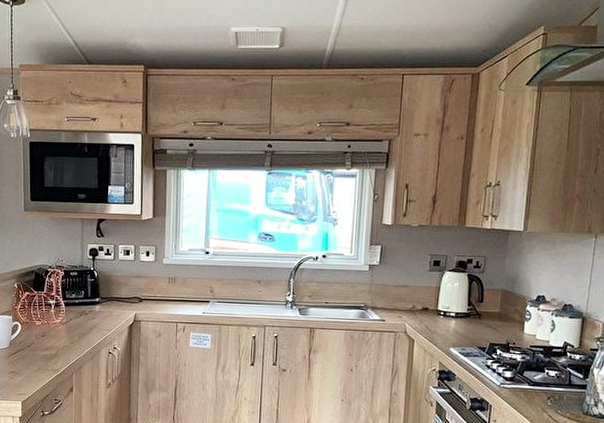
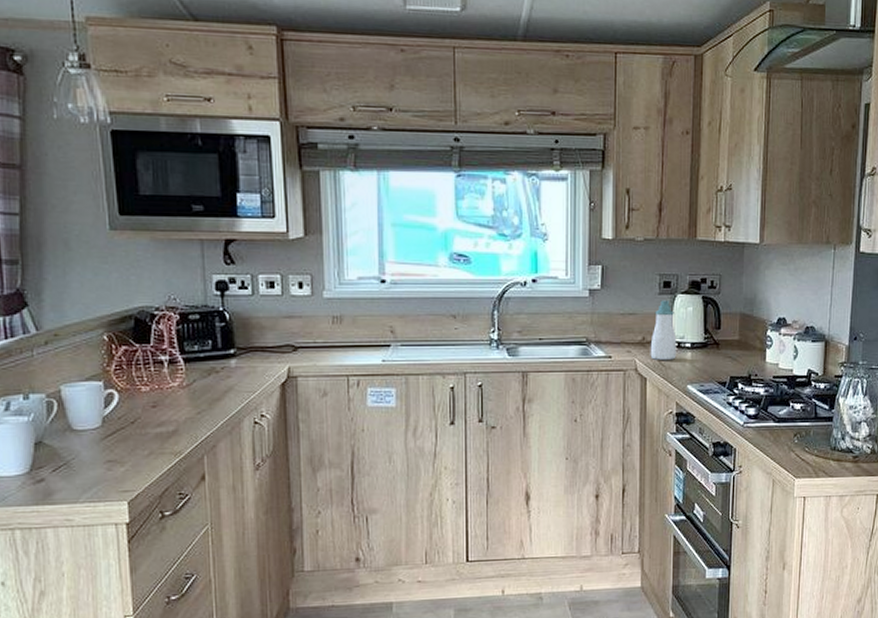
soap bottle: none [418,276,443,326] -> present [650,300,677,360]

